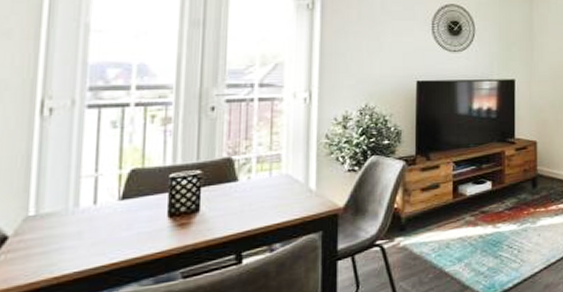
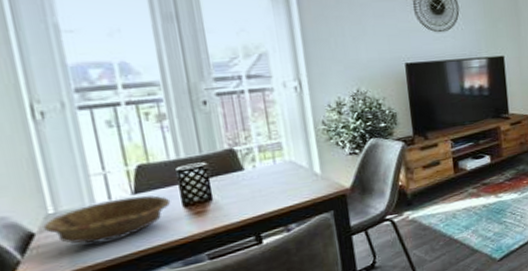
decorative bowl: none [19,202,157,252] -> present [43,195,171,244]

